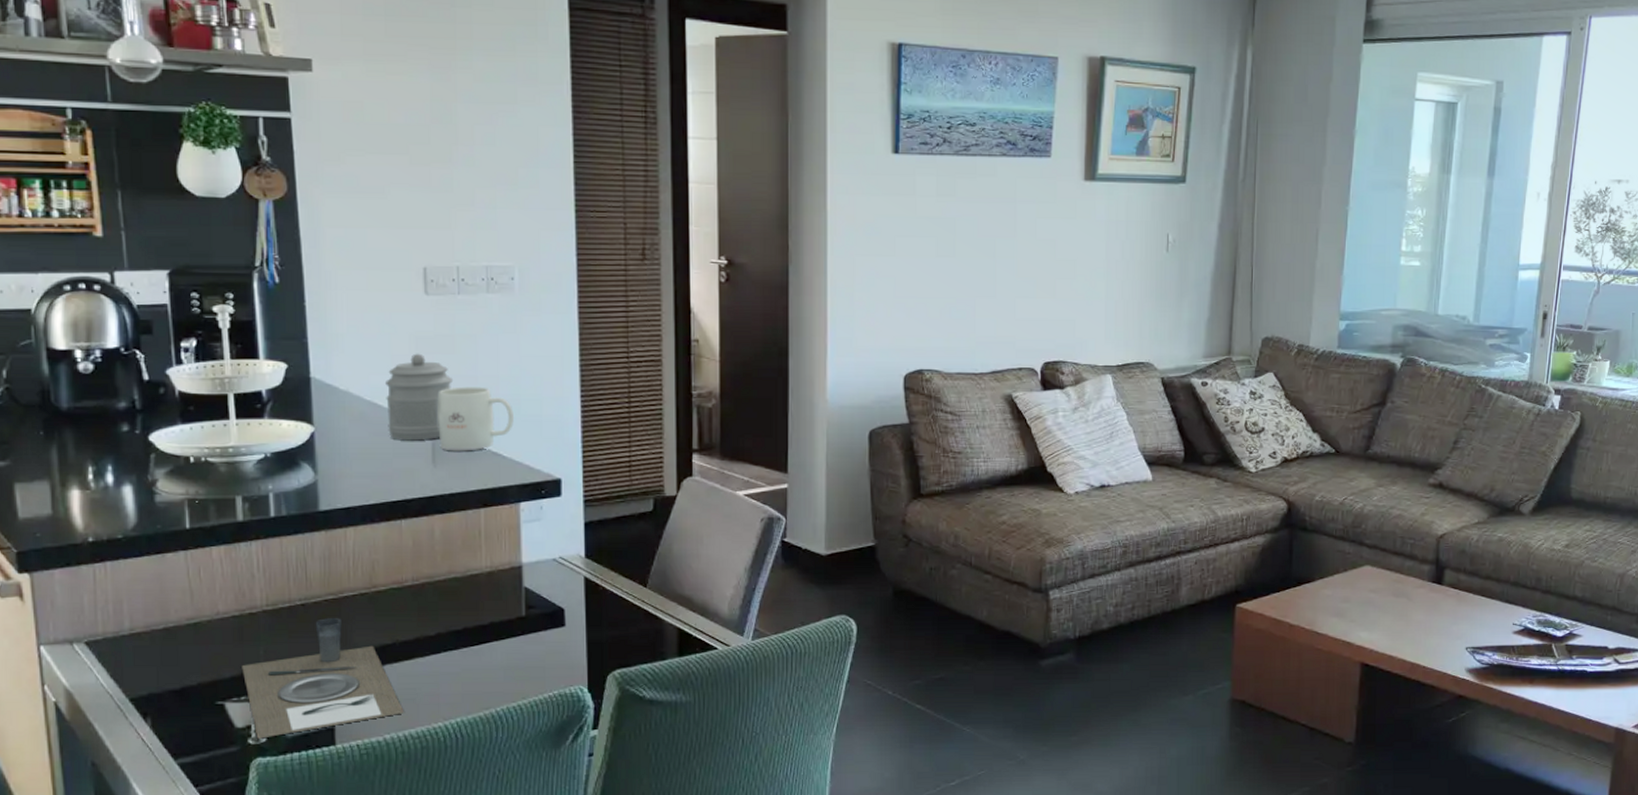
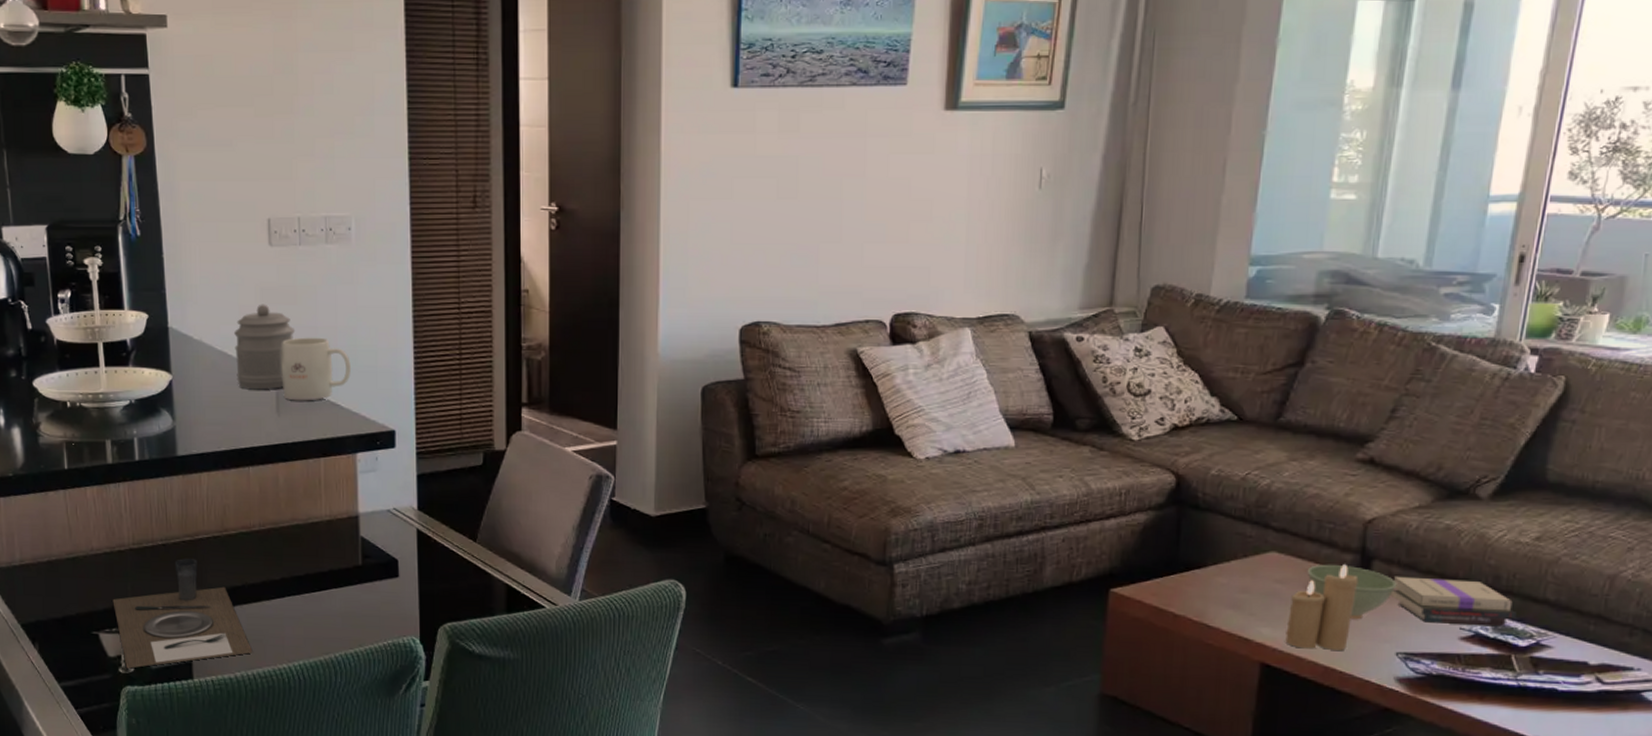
candle: none [1380,574,1435,648] -> present [1285,564,1359,650]
bowl: none [1394,574,1464,621] -> present [1307,564,1397,620]
books: none [1459,582,1554,621] -> present [1390,576,1517,627]

